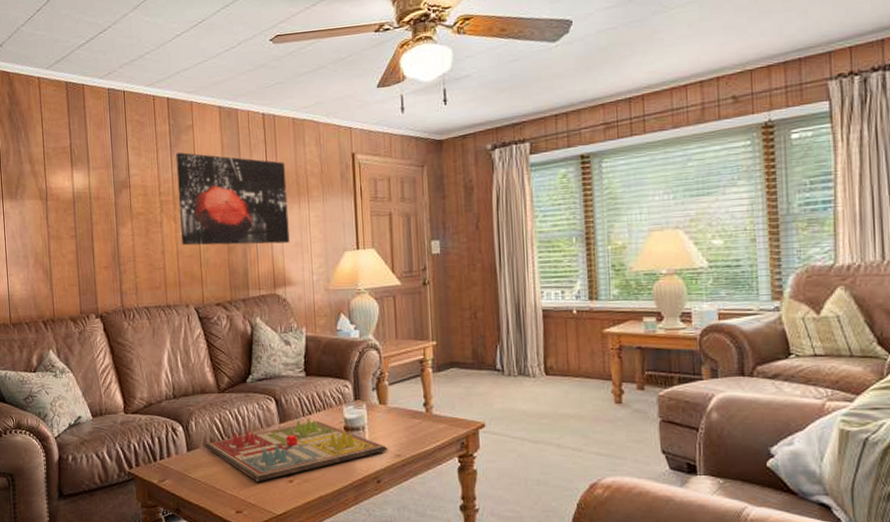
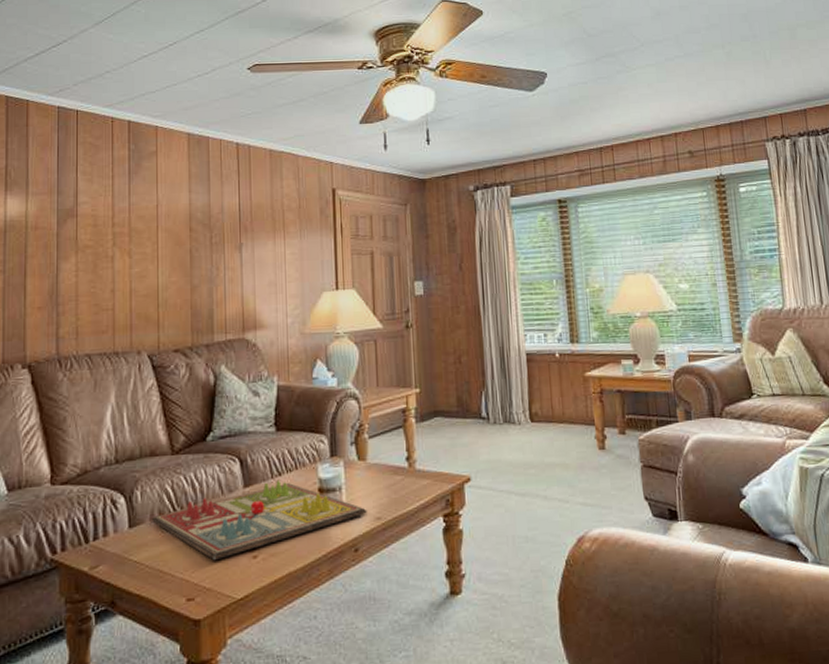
wall art: present [176,152,290,246] -> none [135,180,262,284]

